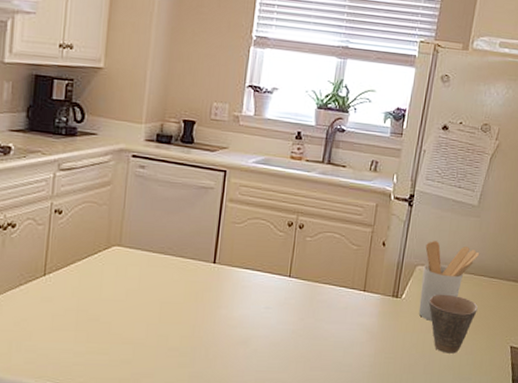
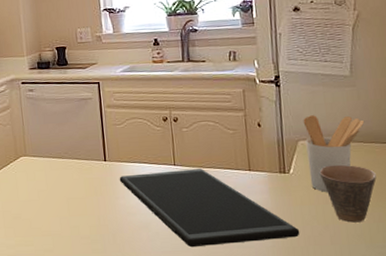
cutting board: none [226,282,398,369] -> present [119,169,300,248]

